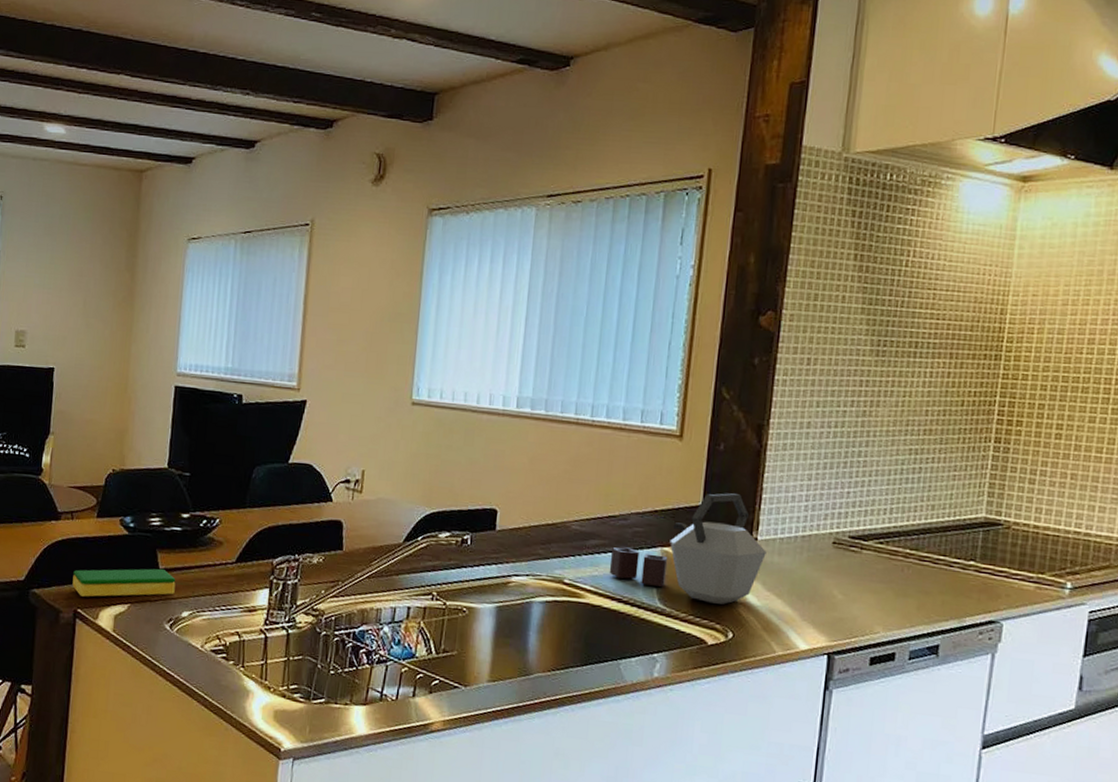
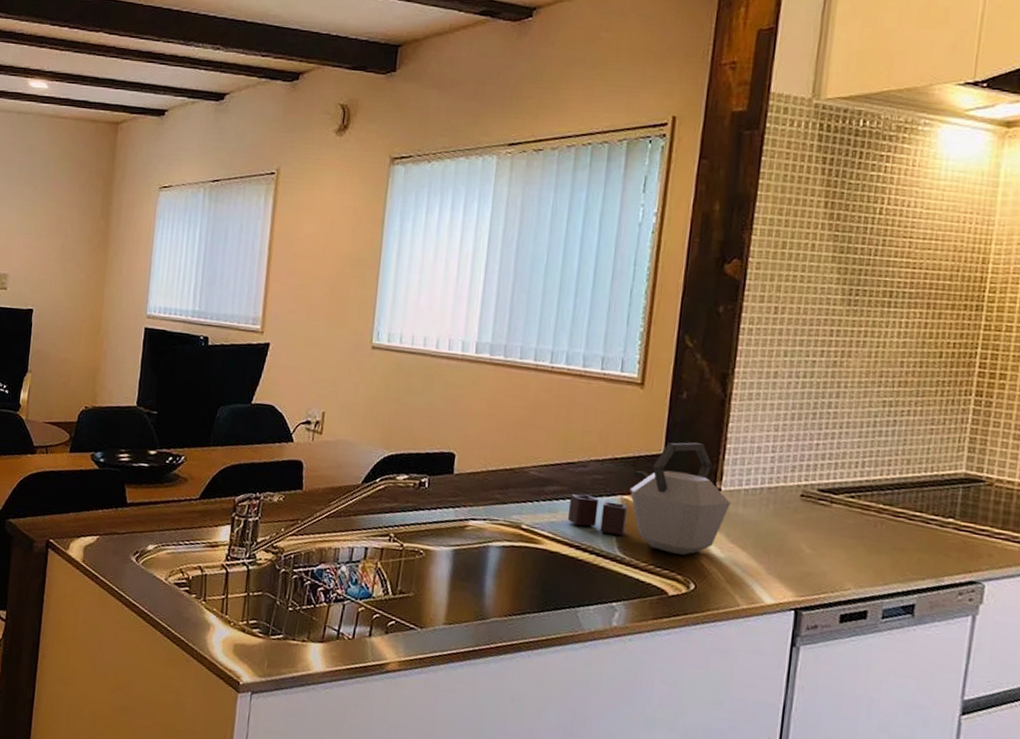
dish sponge: present [72,568,176,597] -> none [45,501,142,529]

